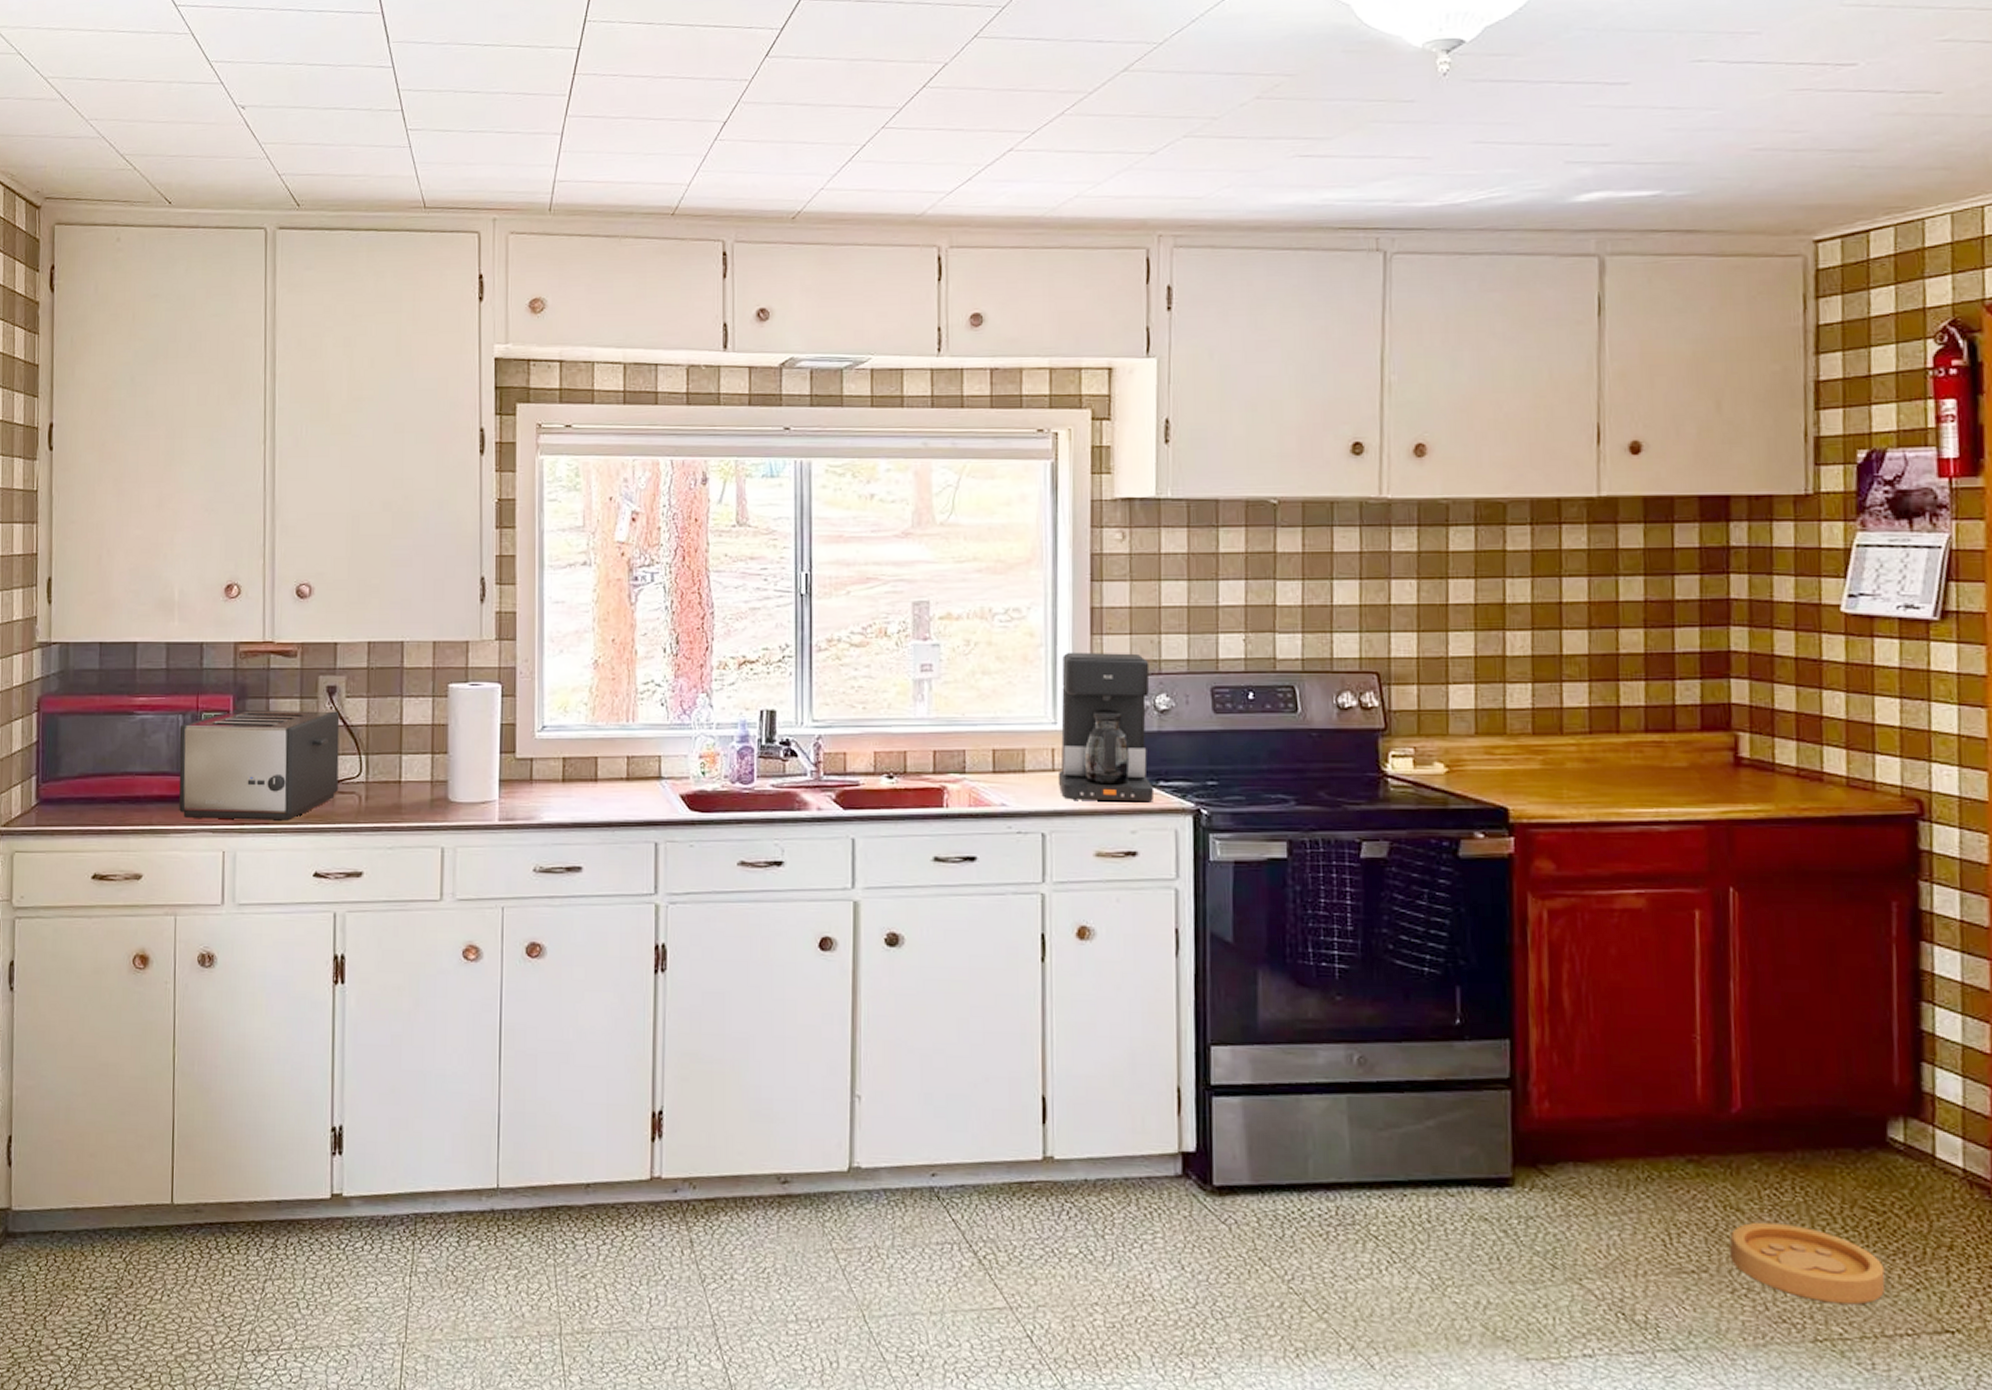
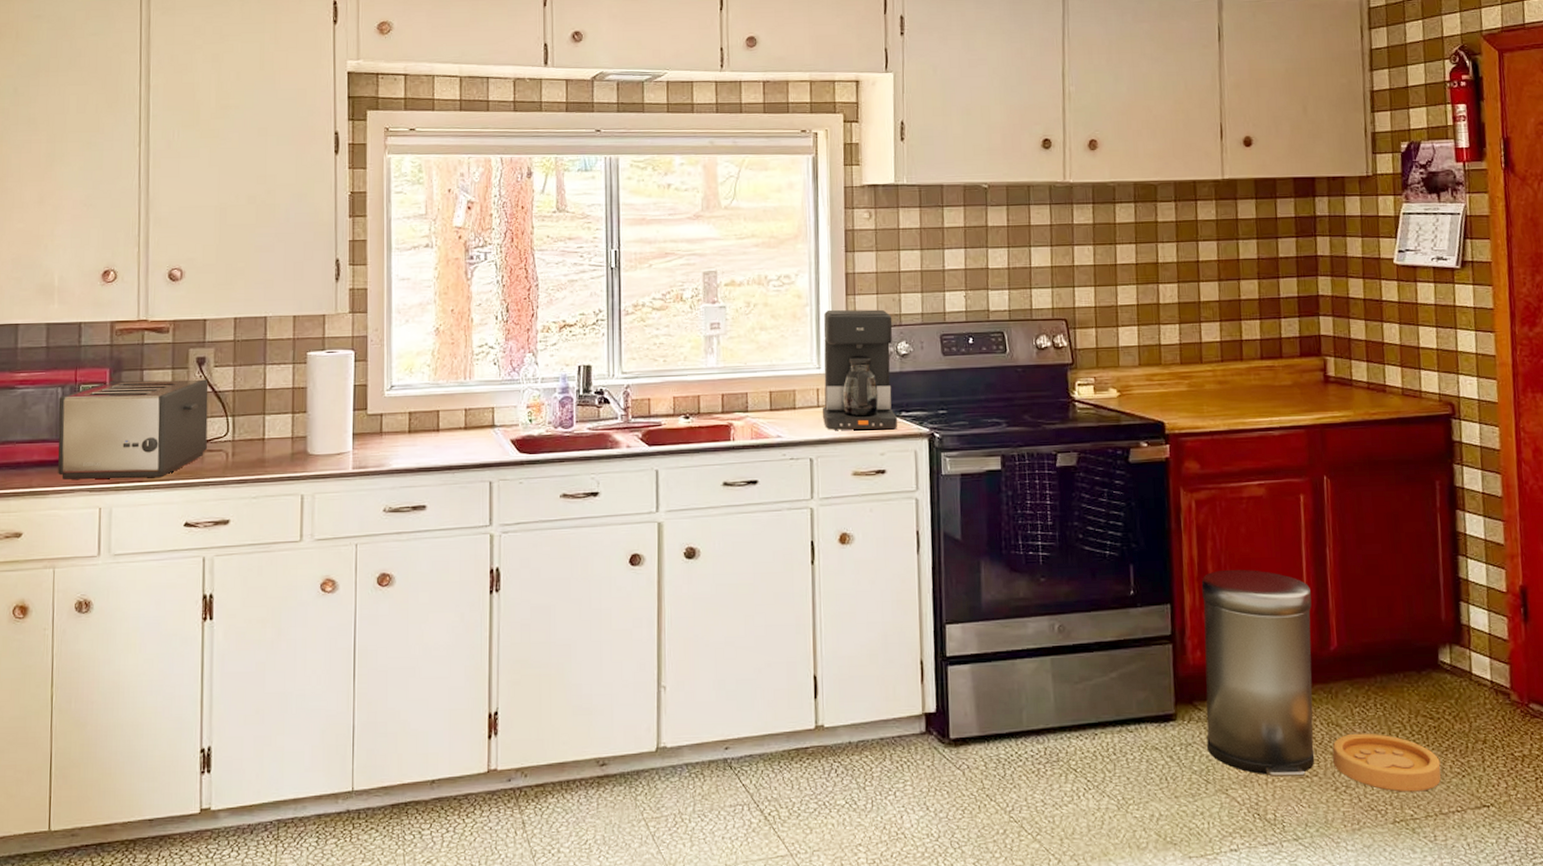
pedal bin: none [1553,1000,1708,1272] -> present [1201,569,1315,778]

